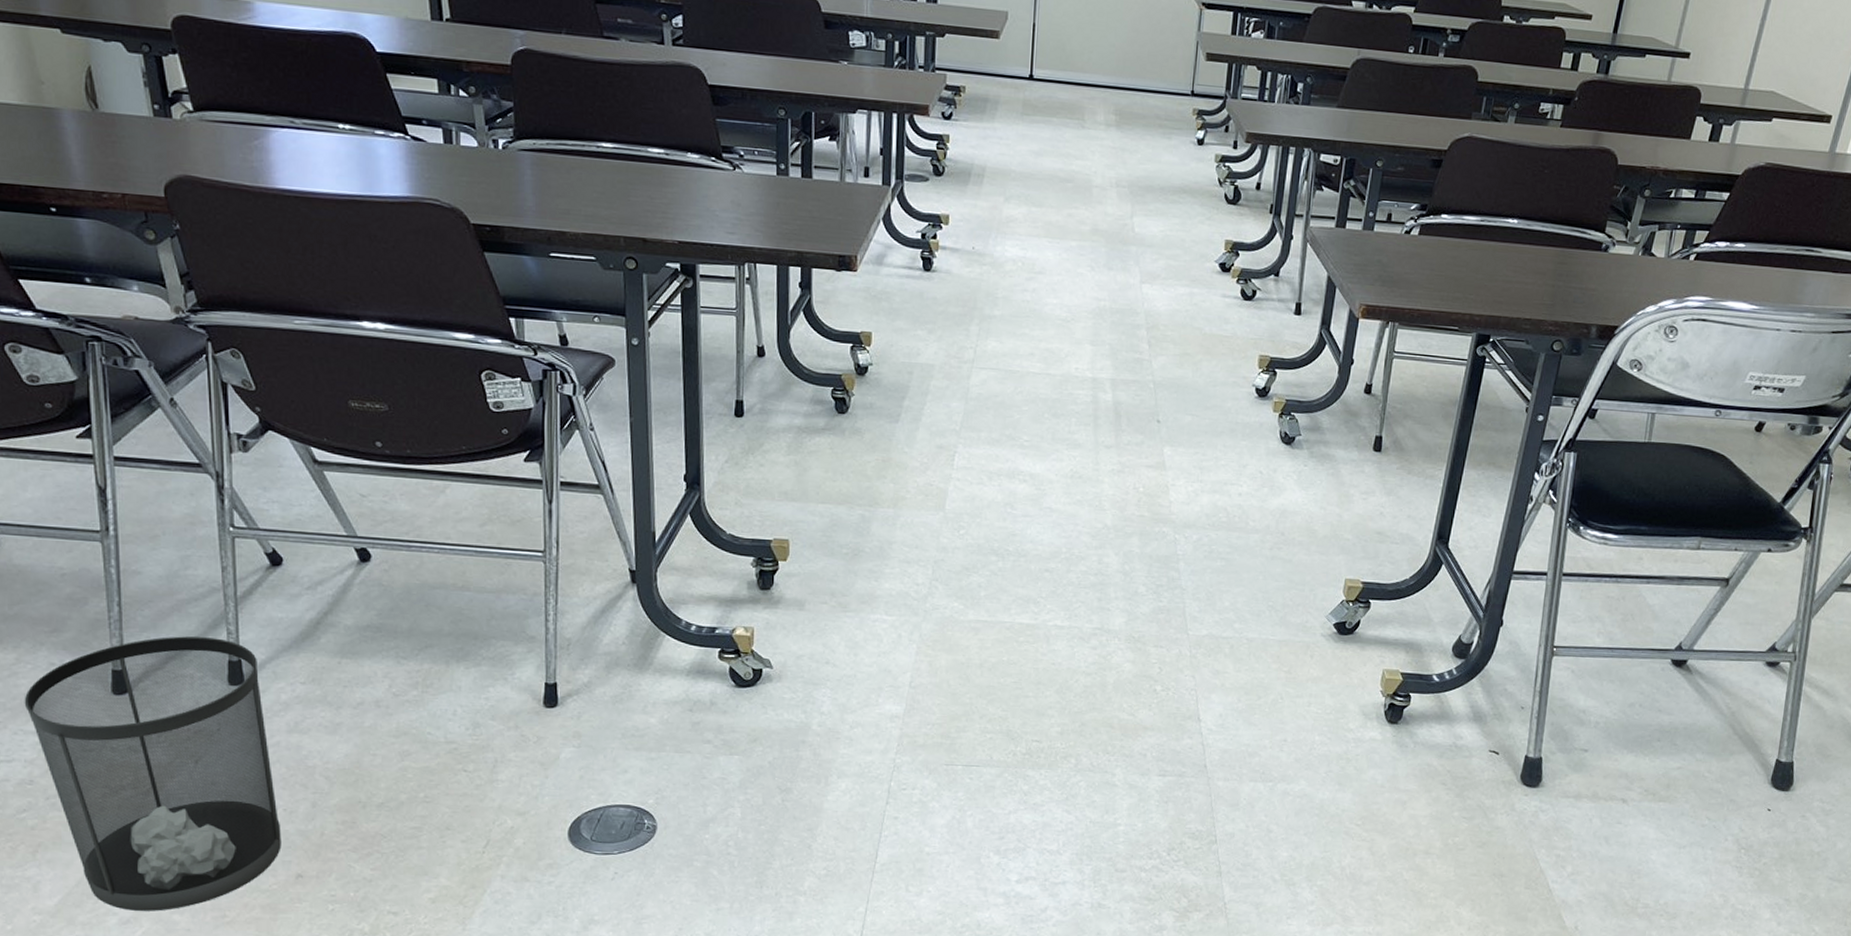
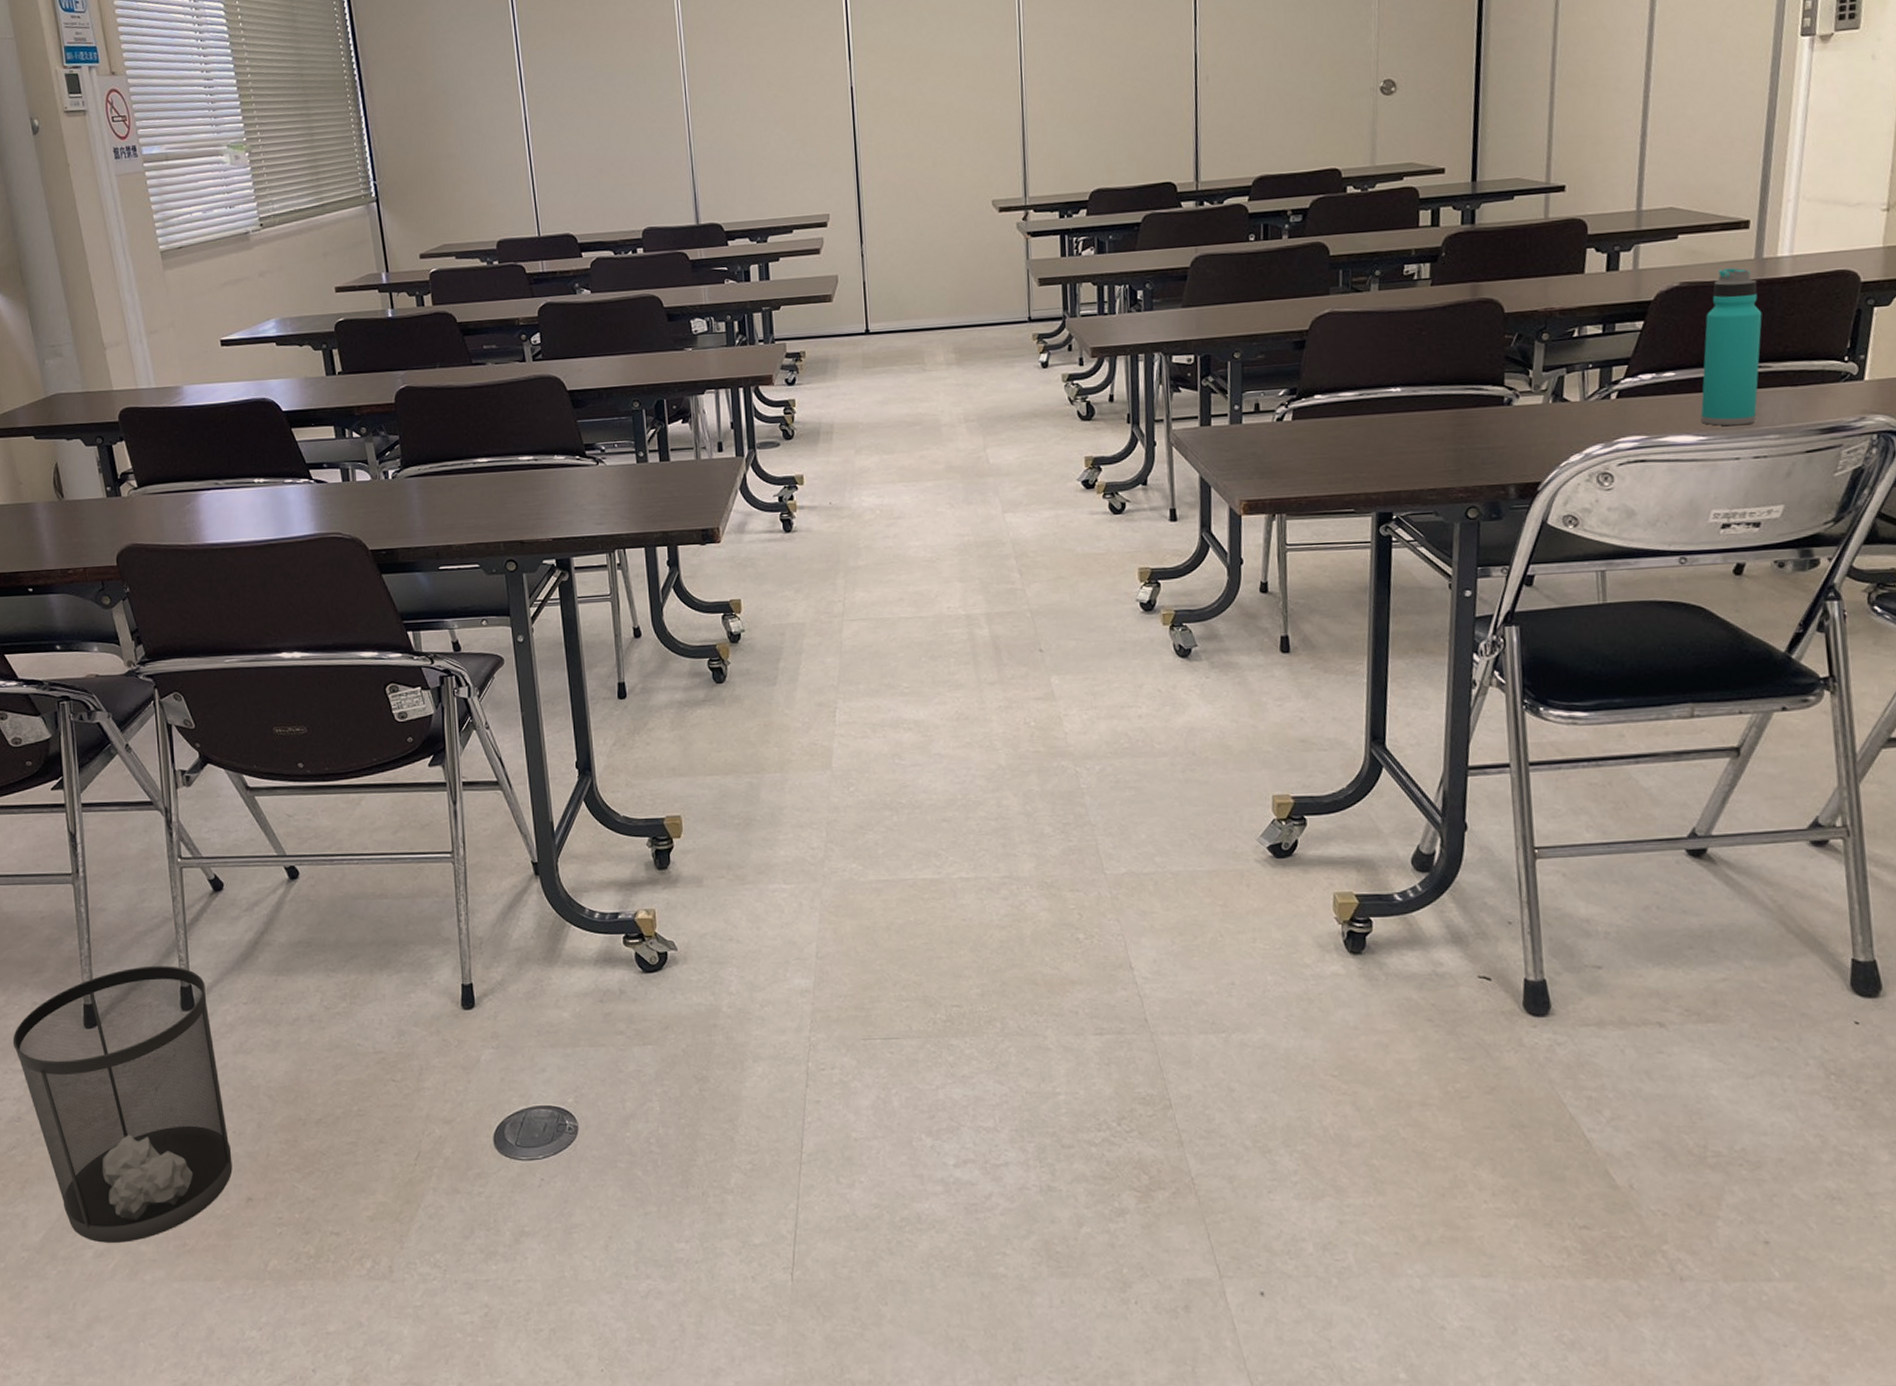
water bottle: none [1757,156,1826,301] -> present [1700,268,1762,426]

